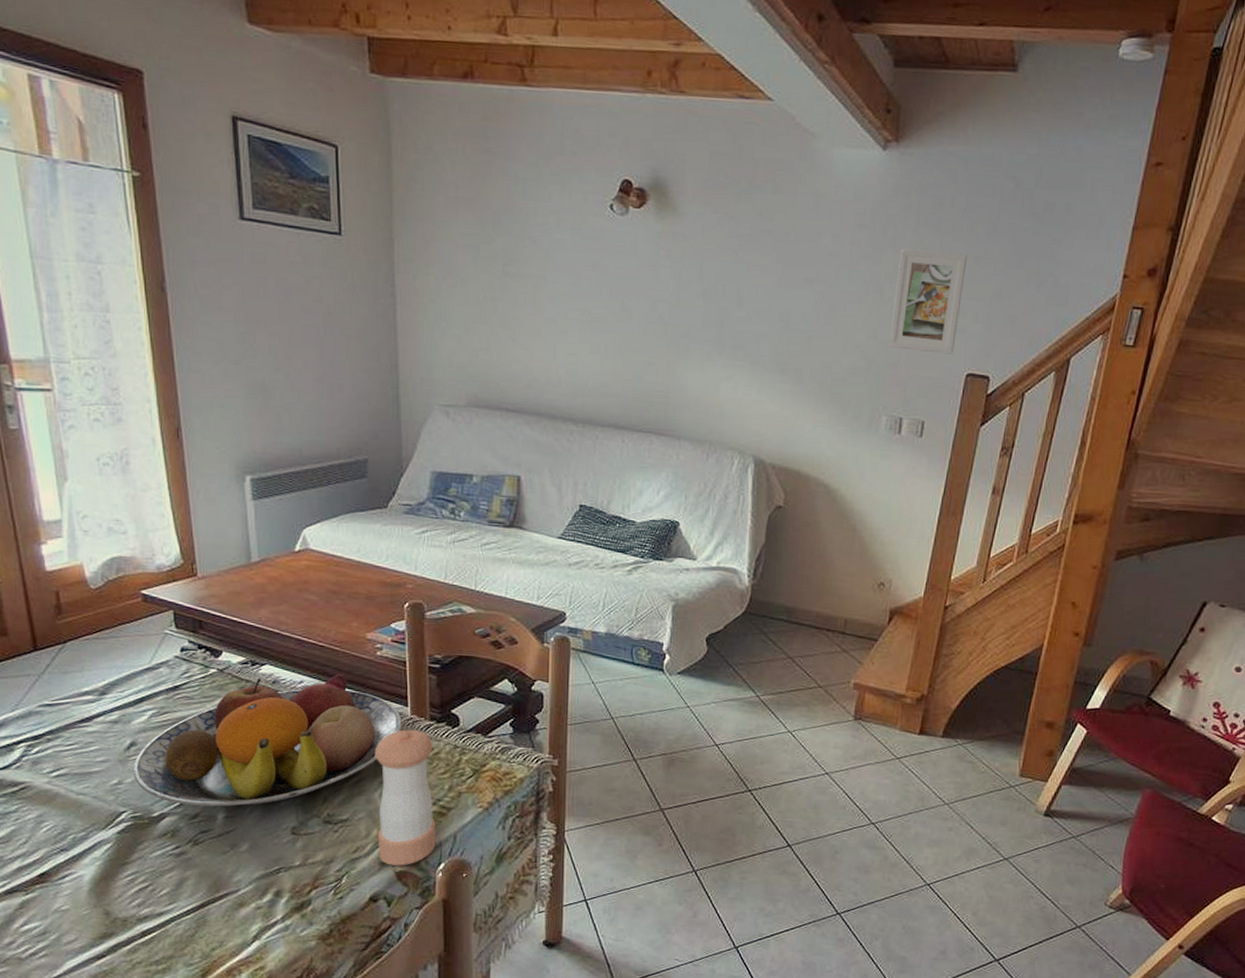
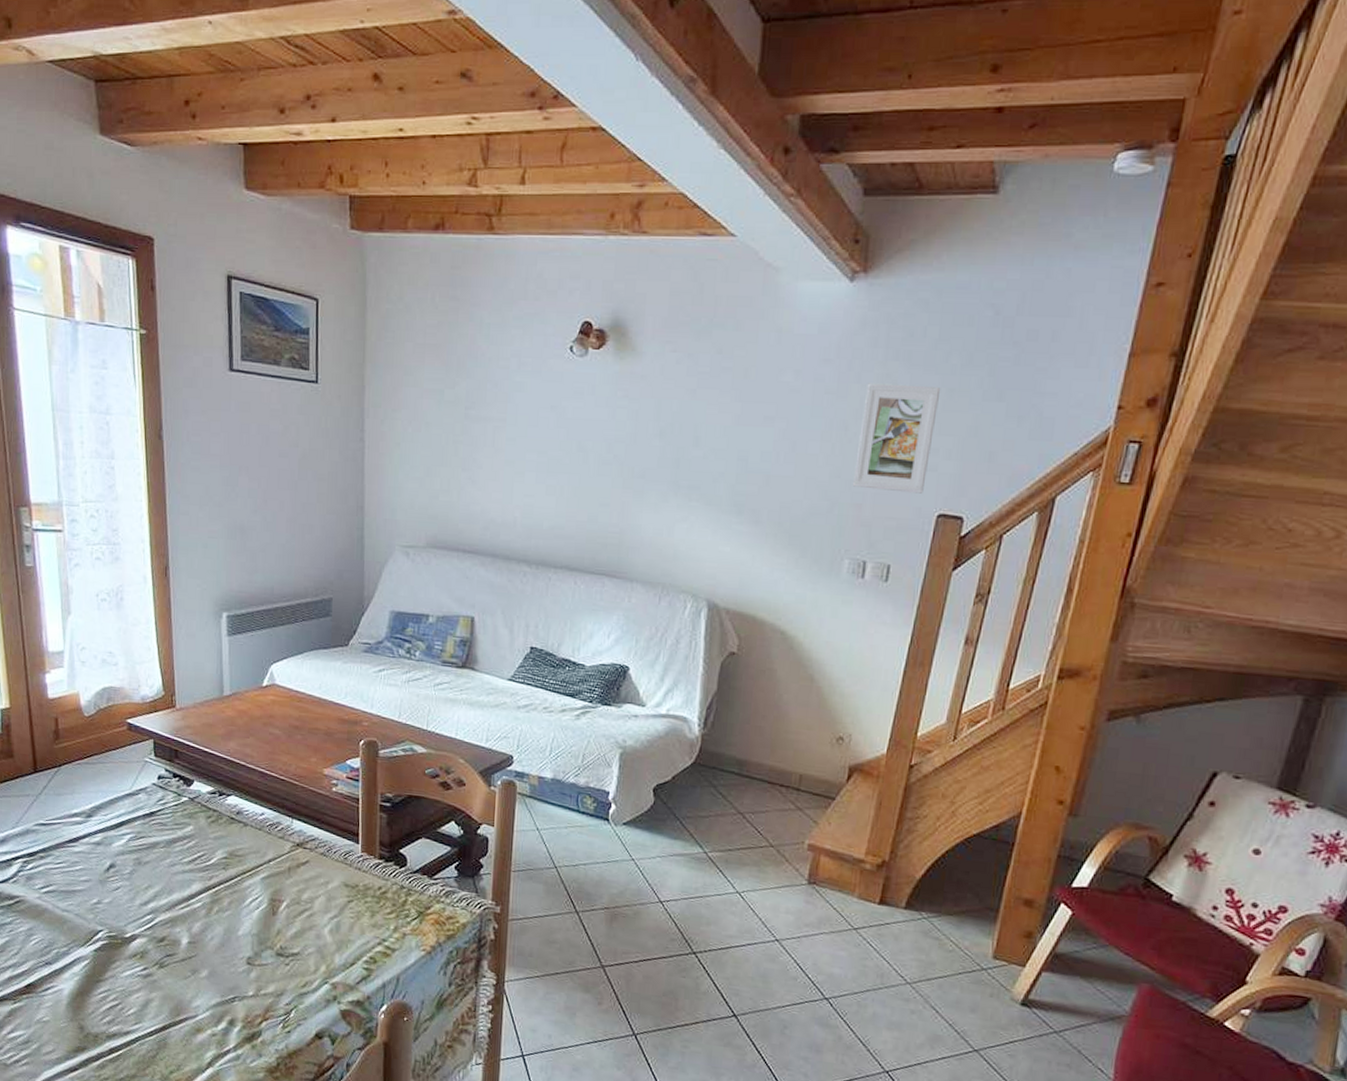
fruit bowl: present [133,673,402,807] -> none [111,807,353,933]
pepper shaker: present [374,729,437,866] -> none [325,866,381,1005]

